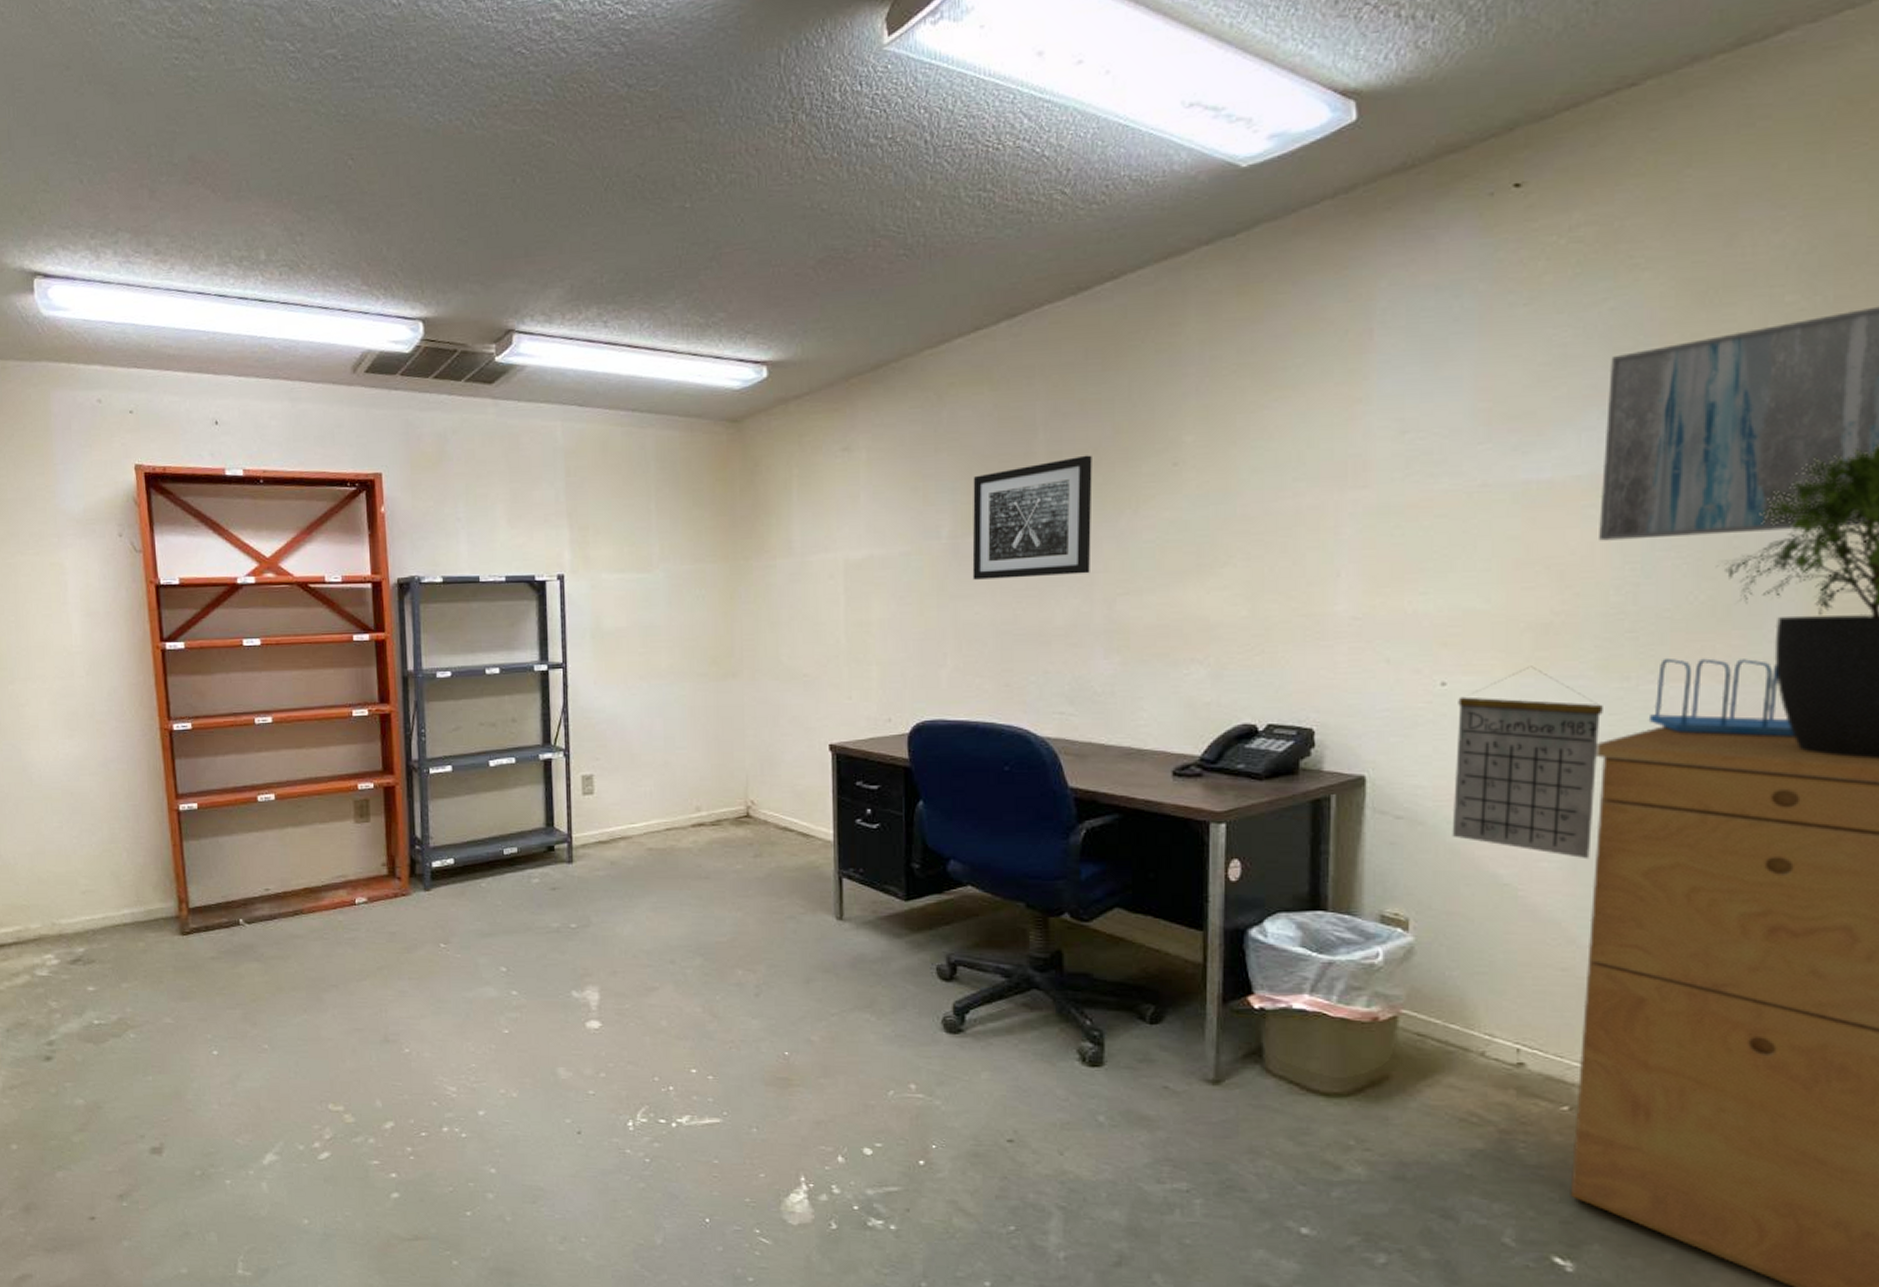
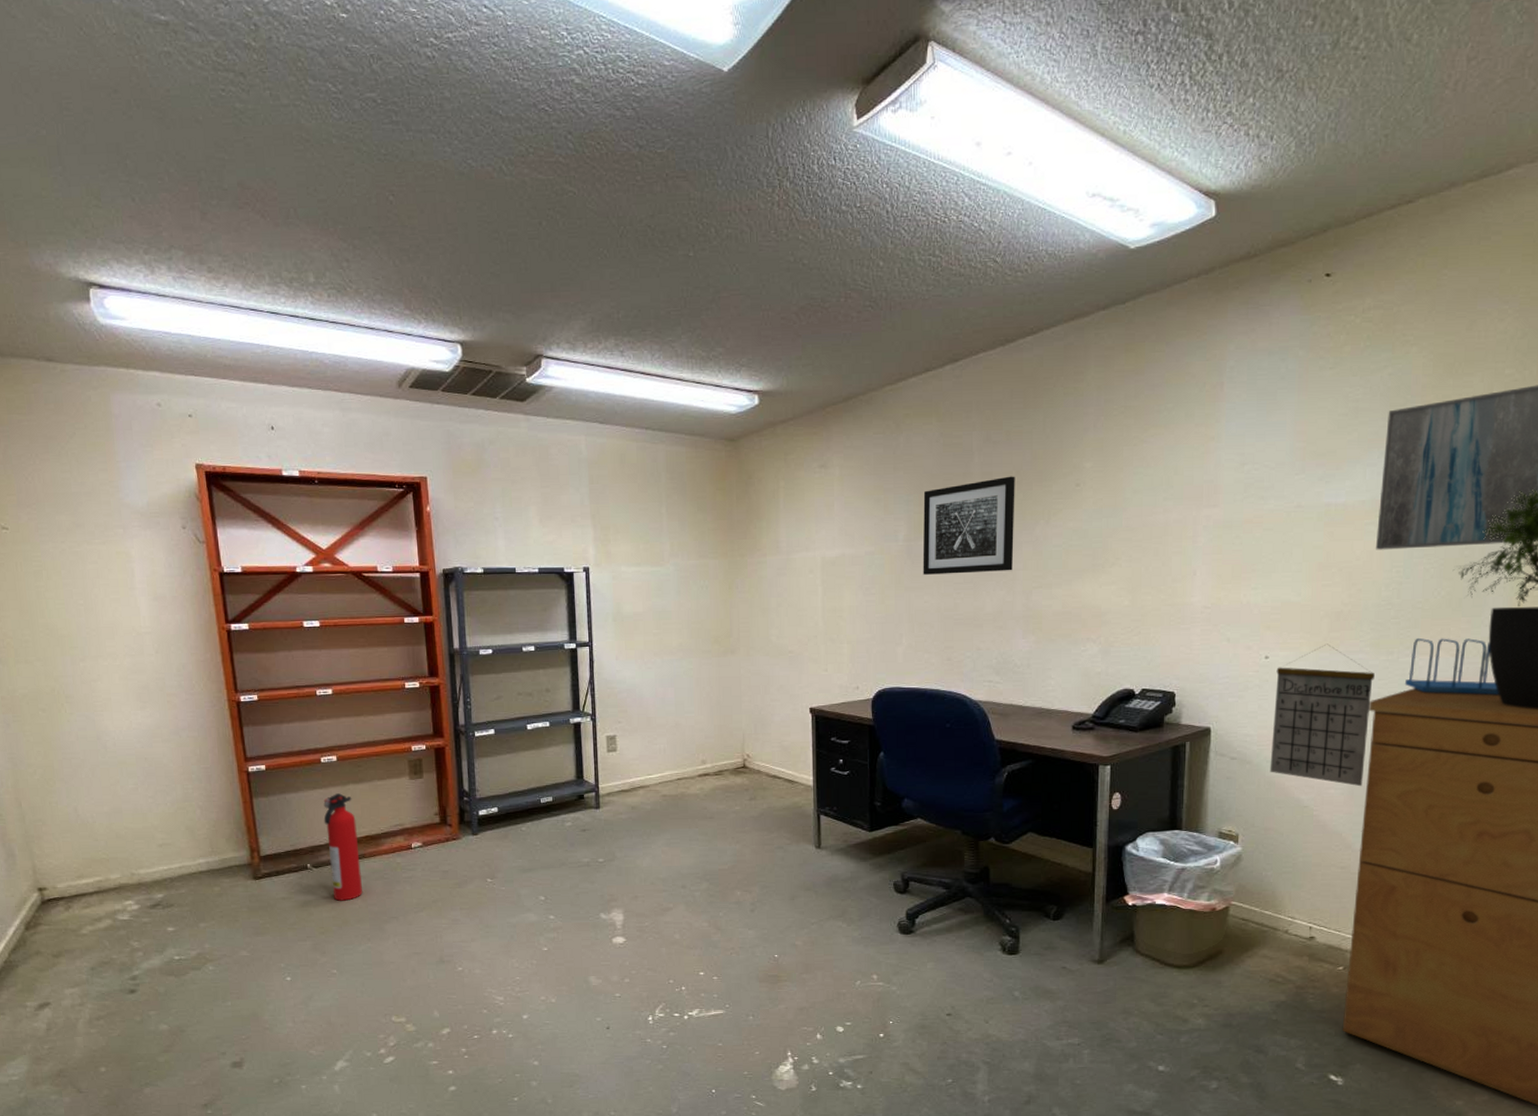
fire extinguisher: none [259,838,299,965] -> present [323,793,362,902]

